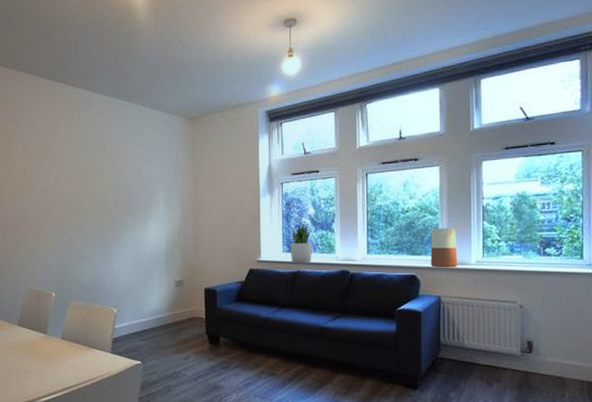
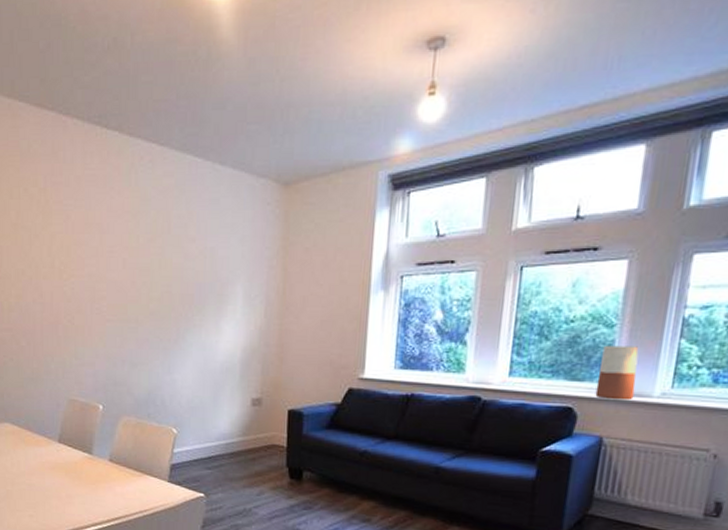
planter: present [291,224,311,264] -> none [404,333,435,385]

